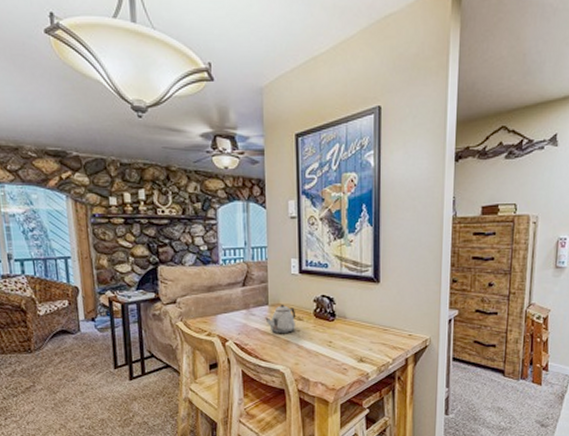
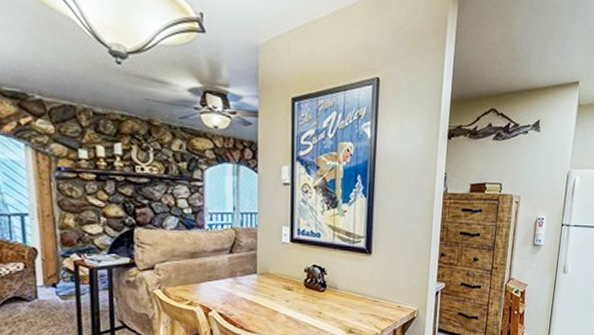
teapot: present [265,304,296,334] -> none [253,273,286,304]

